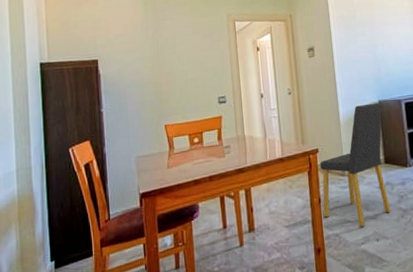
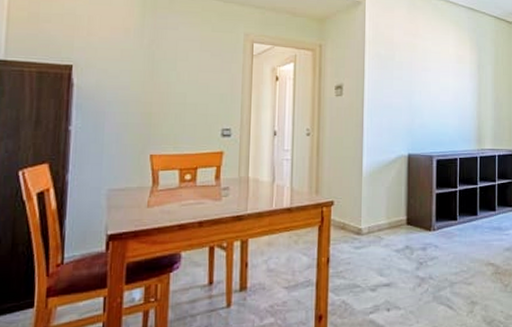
dining chair: present [320,102,391,228] -> none [330,156,411,295]

